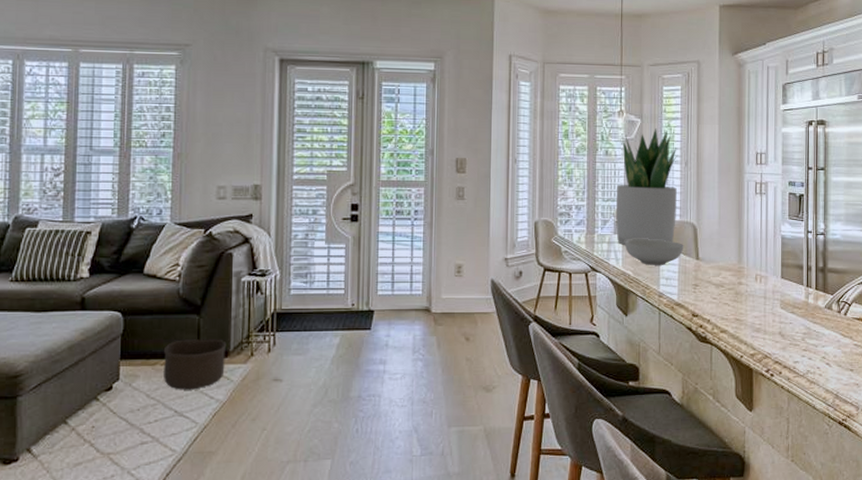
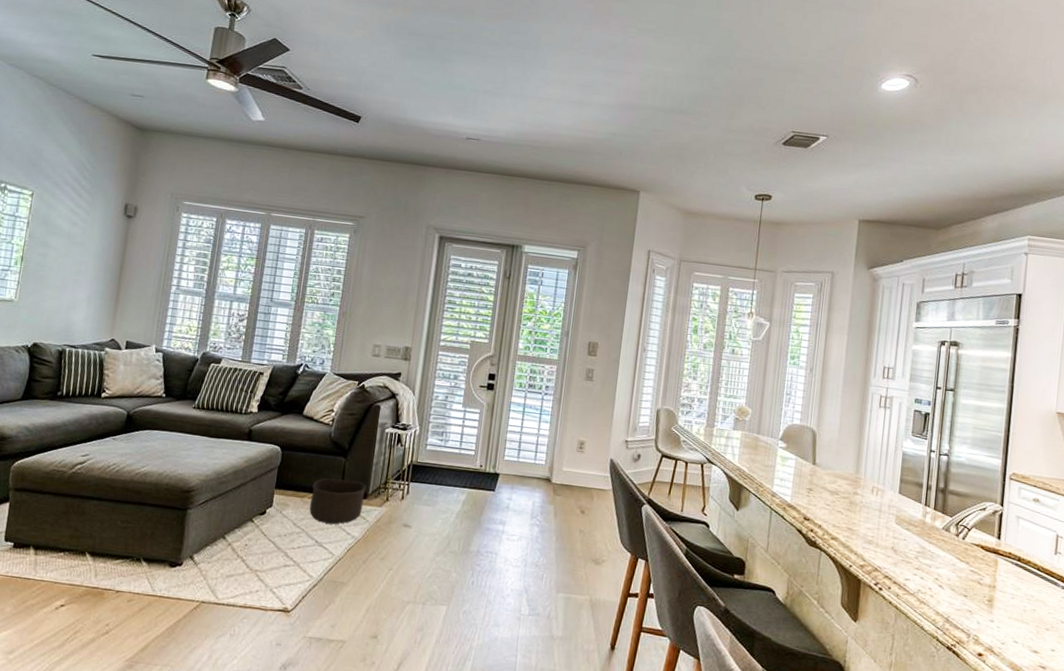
planter: present [615,128,678,245] -> none [735,332,804,445]
bowl: present [624,239,685,265] -> none [742,436,803,466]

